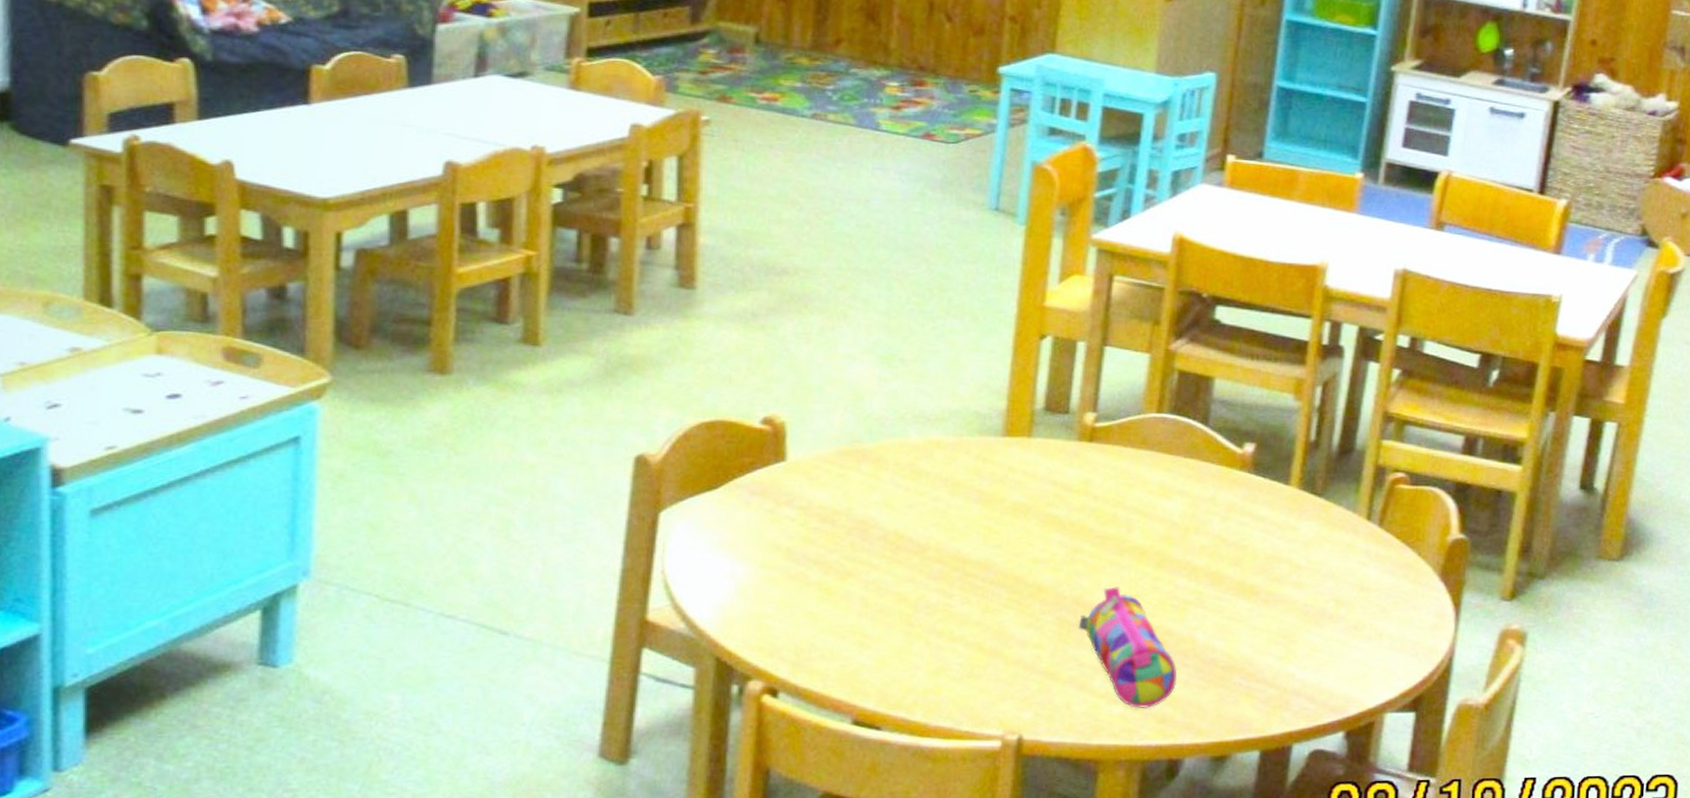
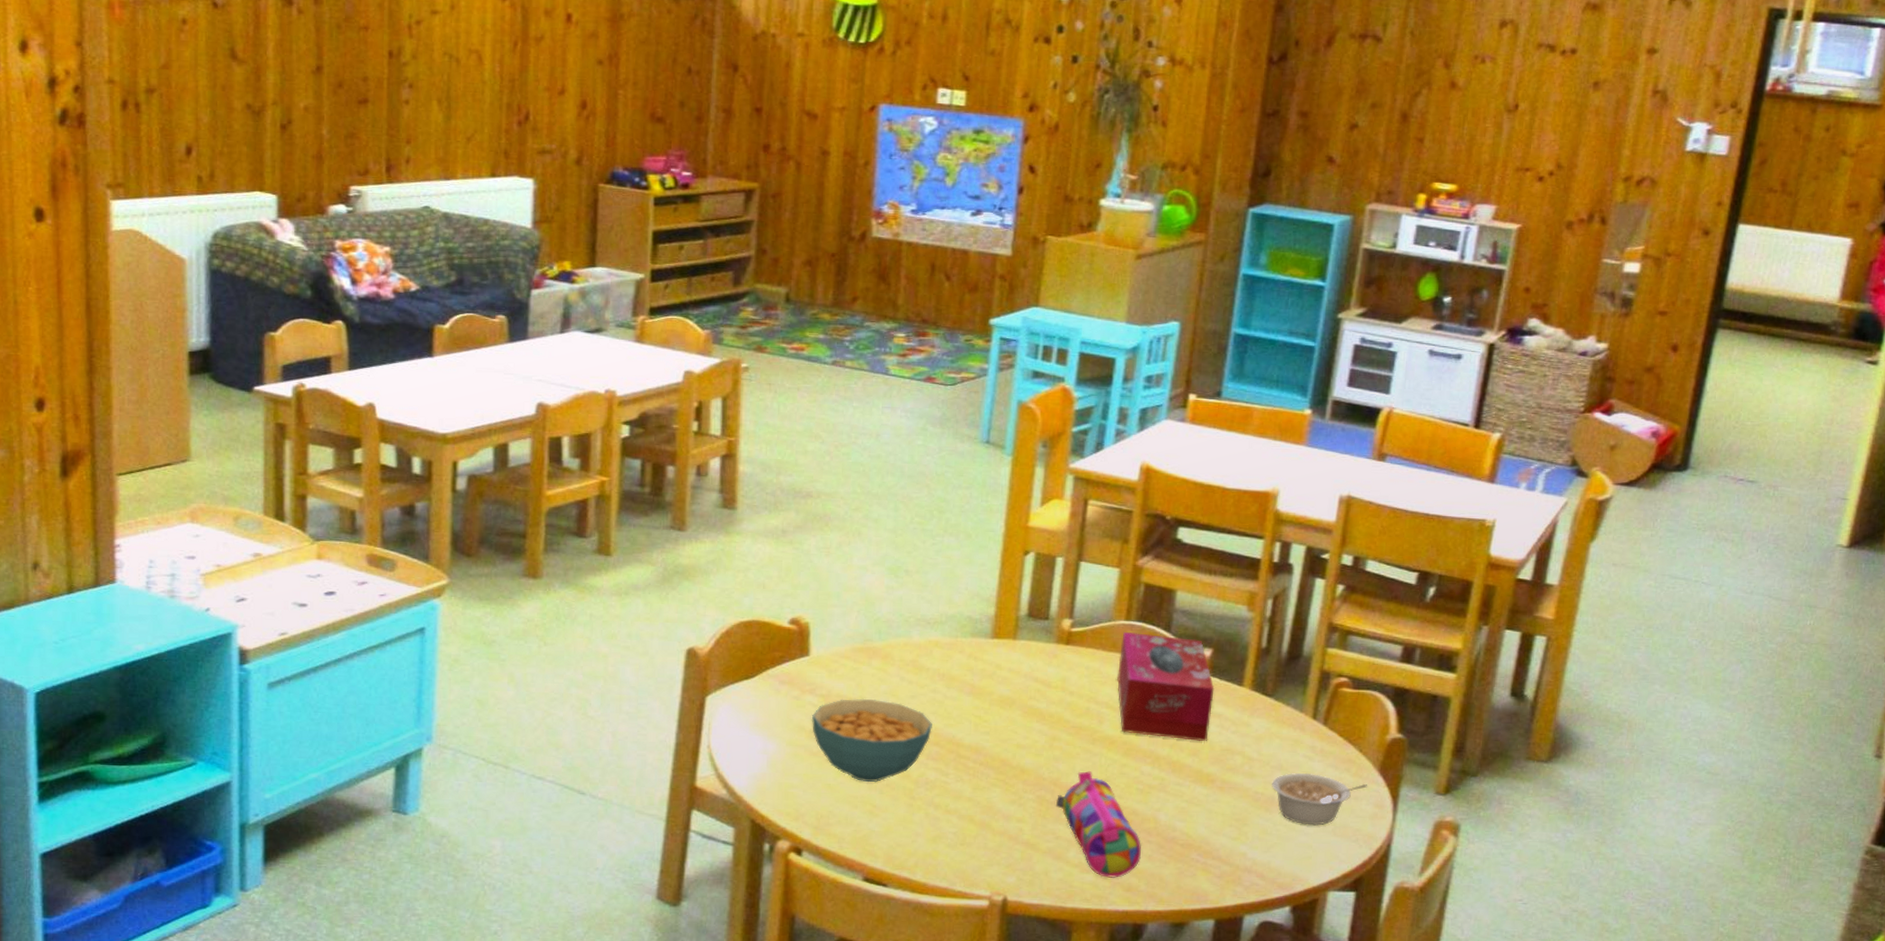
cereal bowl: none [788,510,934,609] -> present [811,698,932,783]
tissue box: none [1147,425,1258,548] -> present [1116,631,1215,741]
legume: none [1322,580,1428,640] -> present [1272,772,1368,826]

